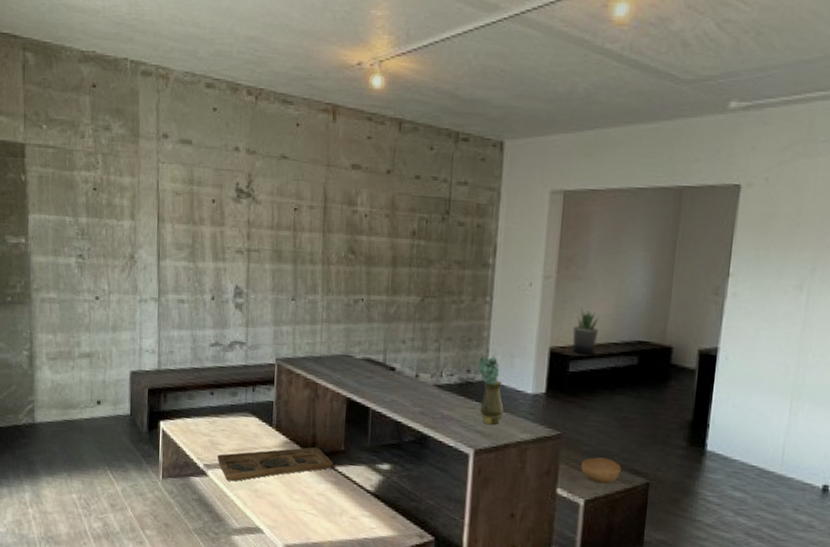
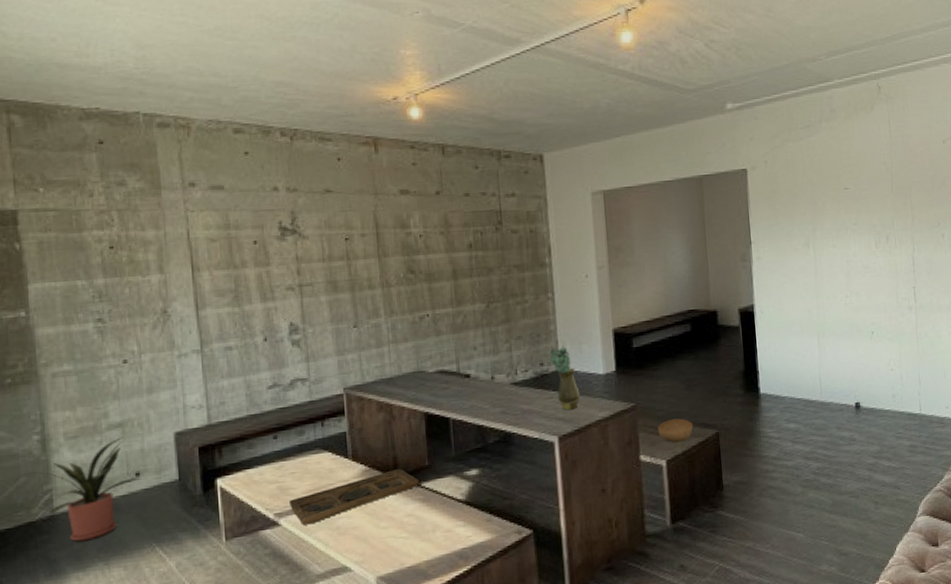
house plant: none [14,366,102,452] -> present [23,436,143,542]
planter: present [572,308,600,355] -> none [630,289,653,331]

